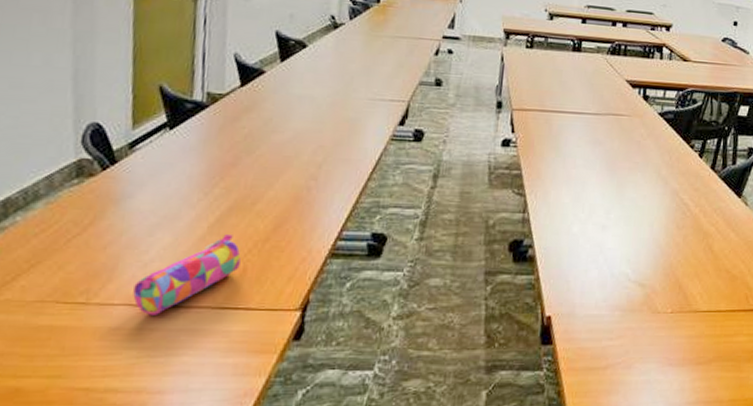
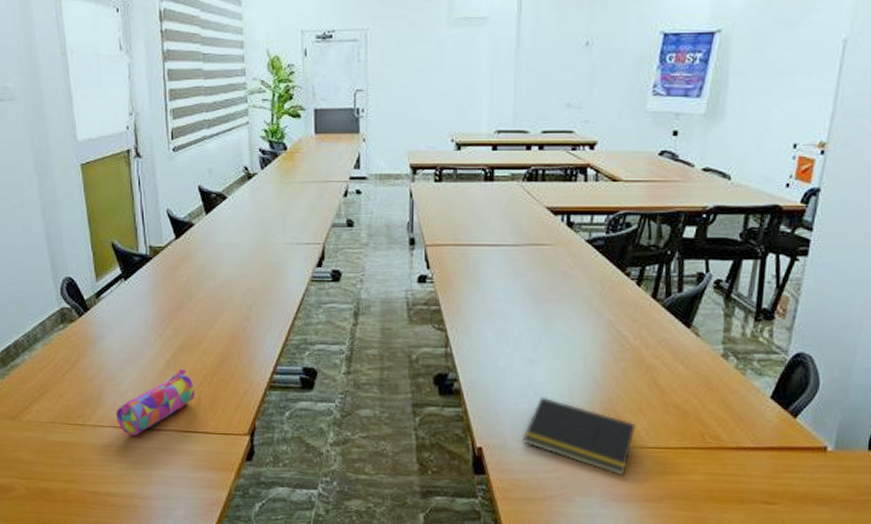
notepad: none [589,263,692,341] -> present [522,397,636,476]

